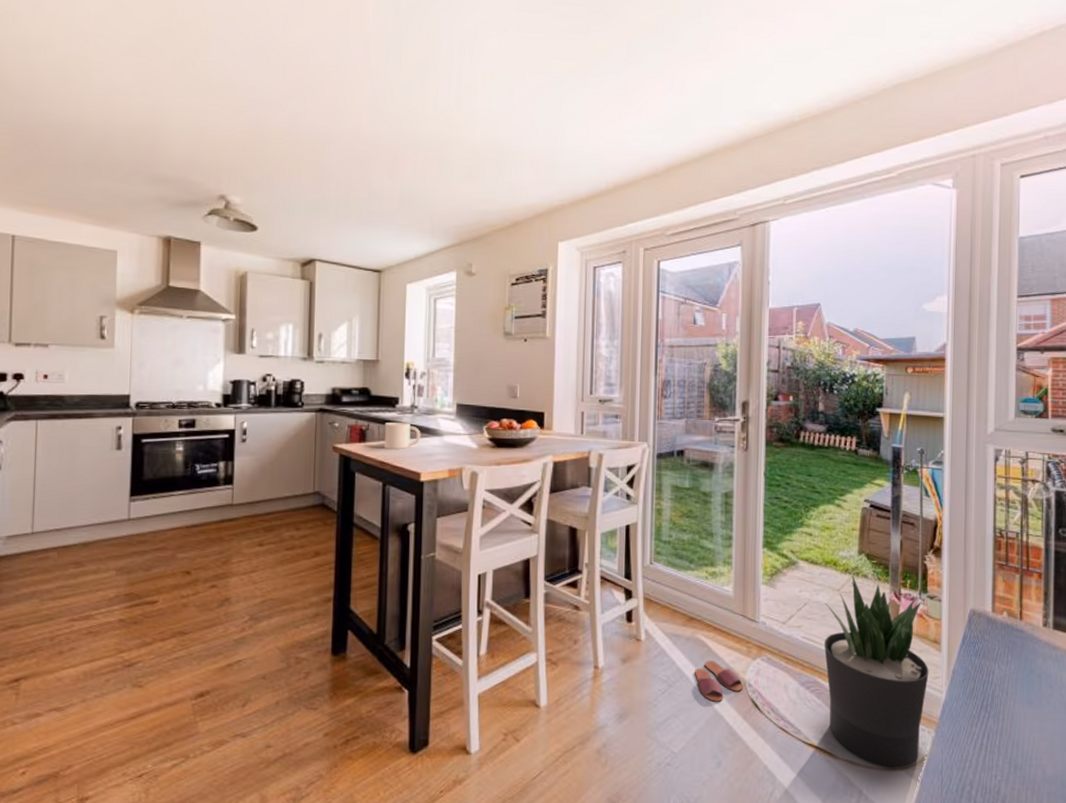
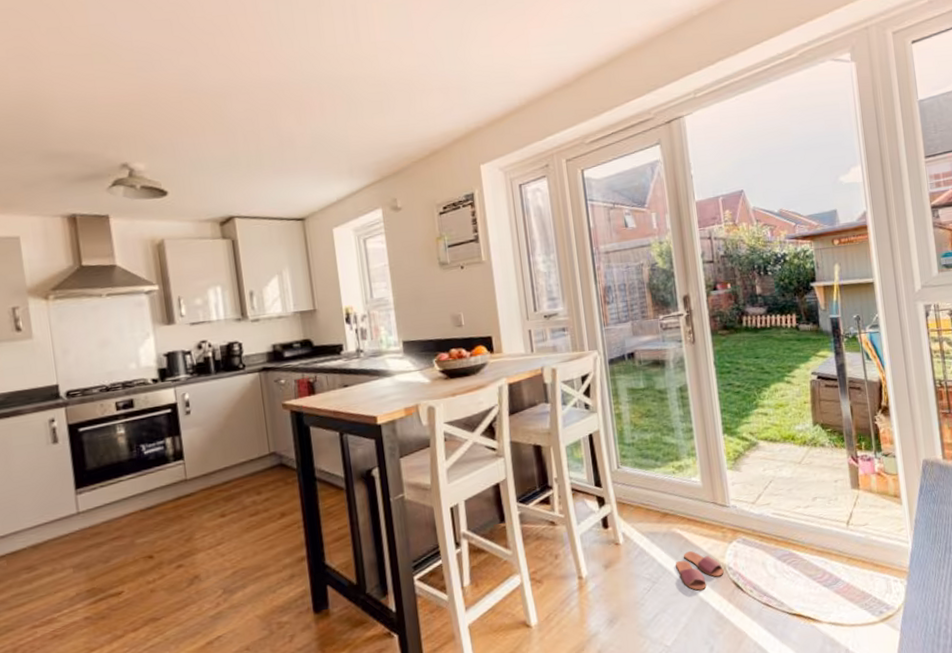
mug: present [384,421,421,450] -> none [332,367,372,399]
planter: present [824,576,929,767] -> none [788,447,896,622]

